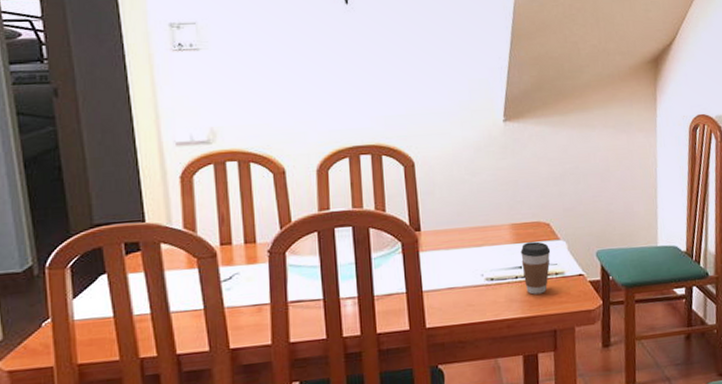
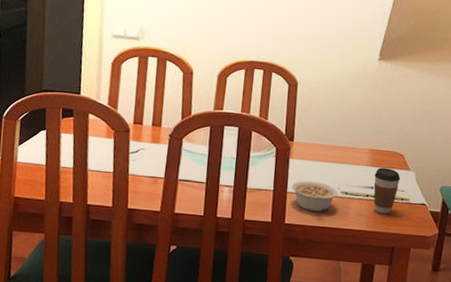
legume: none [427,272,483,308] -> present [292,181,338,212]

